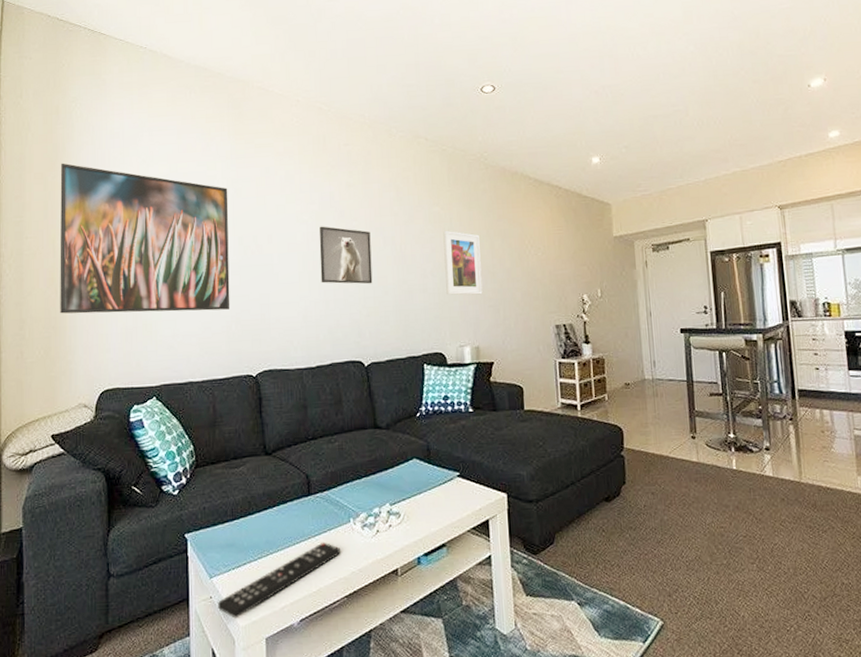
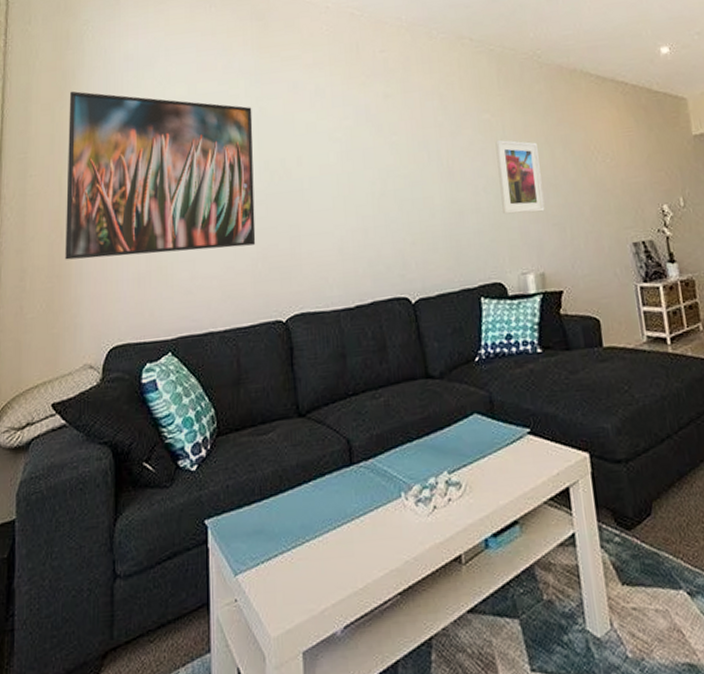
remote control: present [218,542,340,619] -> none [244,523,391,628]
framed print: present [319,226,373,284] -> none [355,143,417,209]

